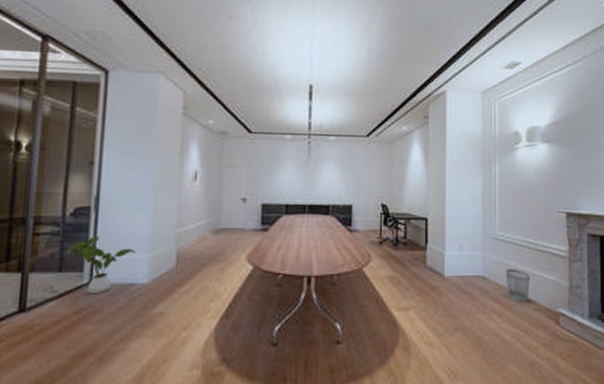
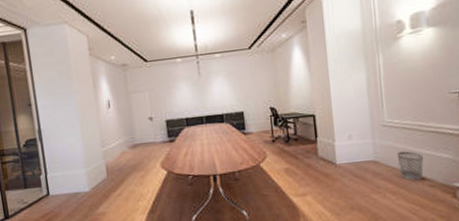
house plant: present [69,236,137,294] -> none [28,160,76,203]

